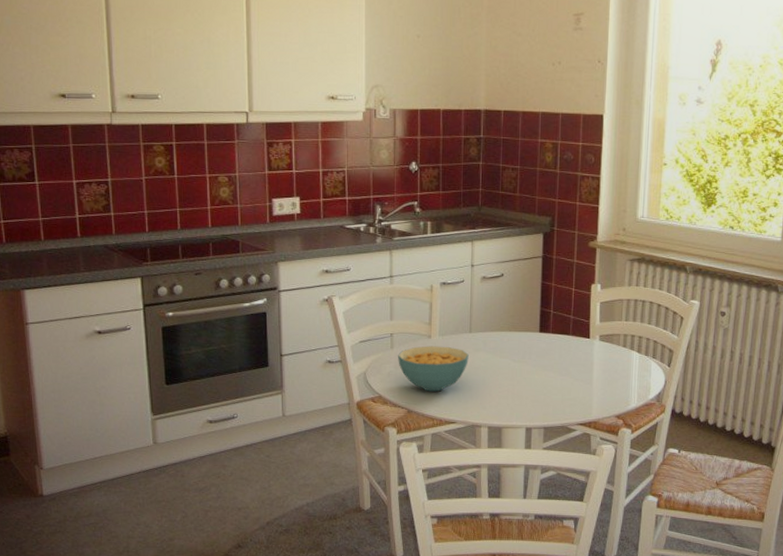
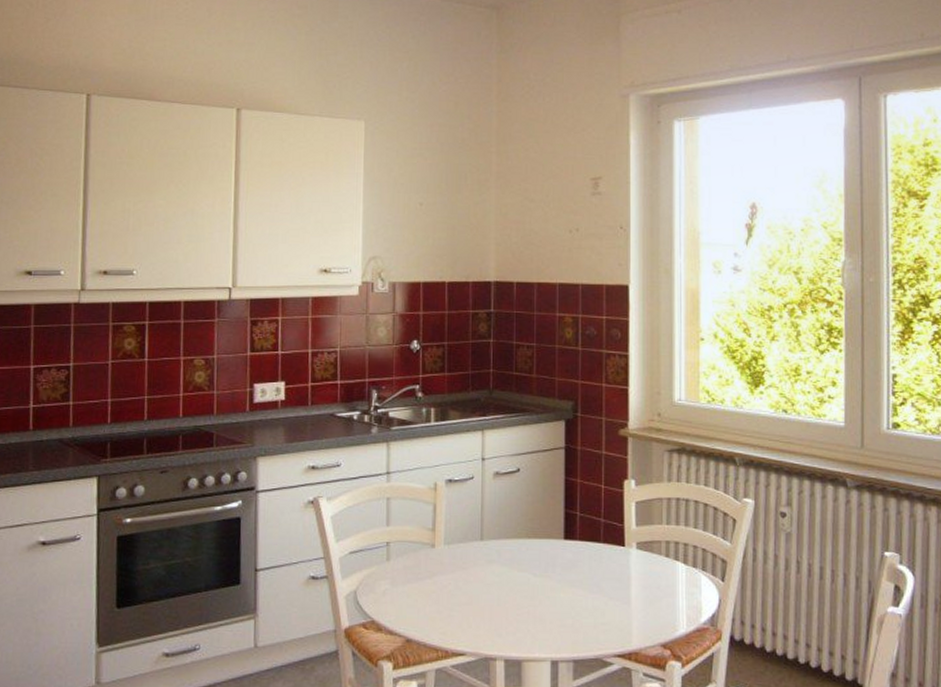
cereal bowl: present [398,346,469,392] -> none [395,557,480,615]

